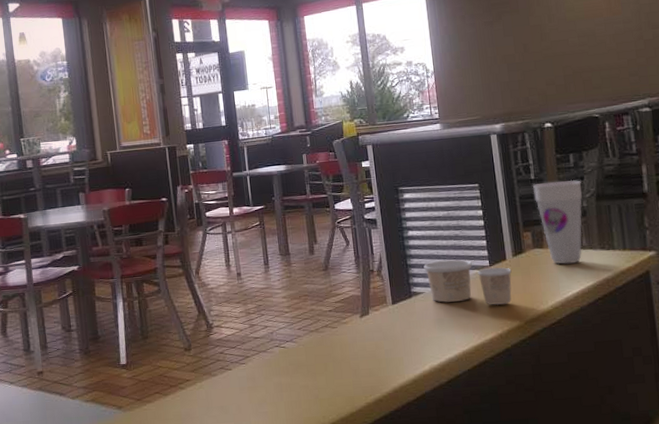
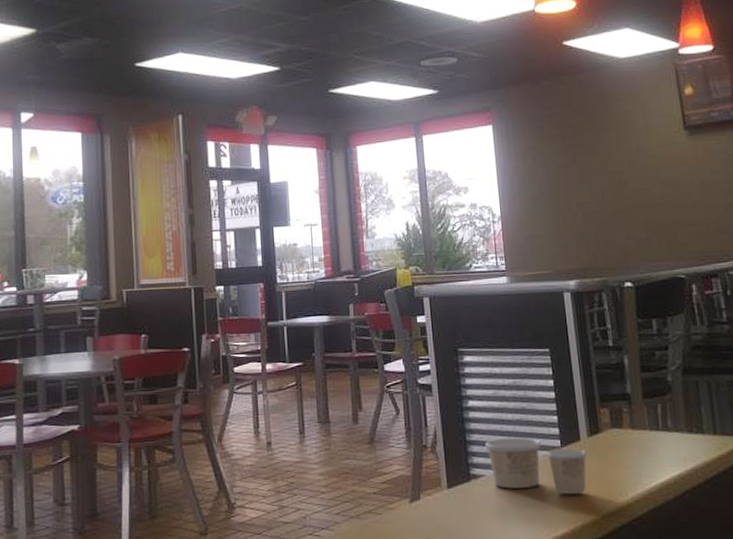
cup: present [532,179,583,265] -> none [610,349,668,449]

